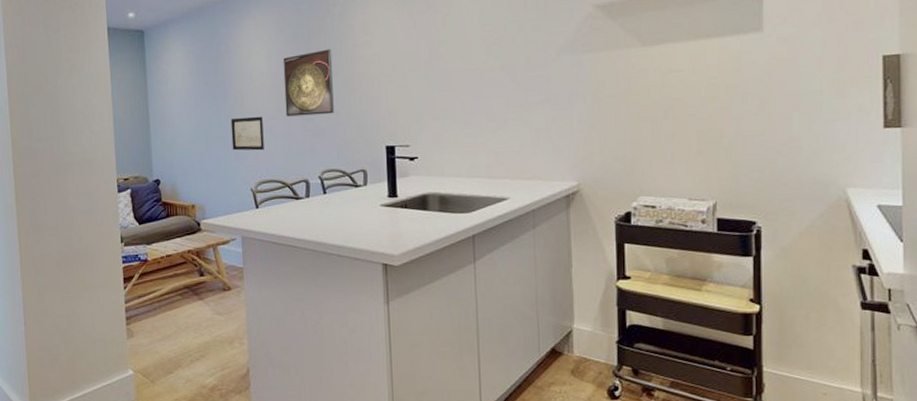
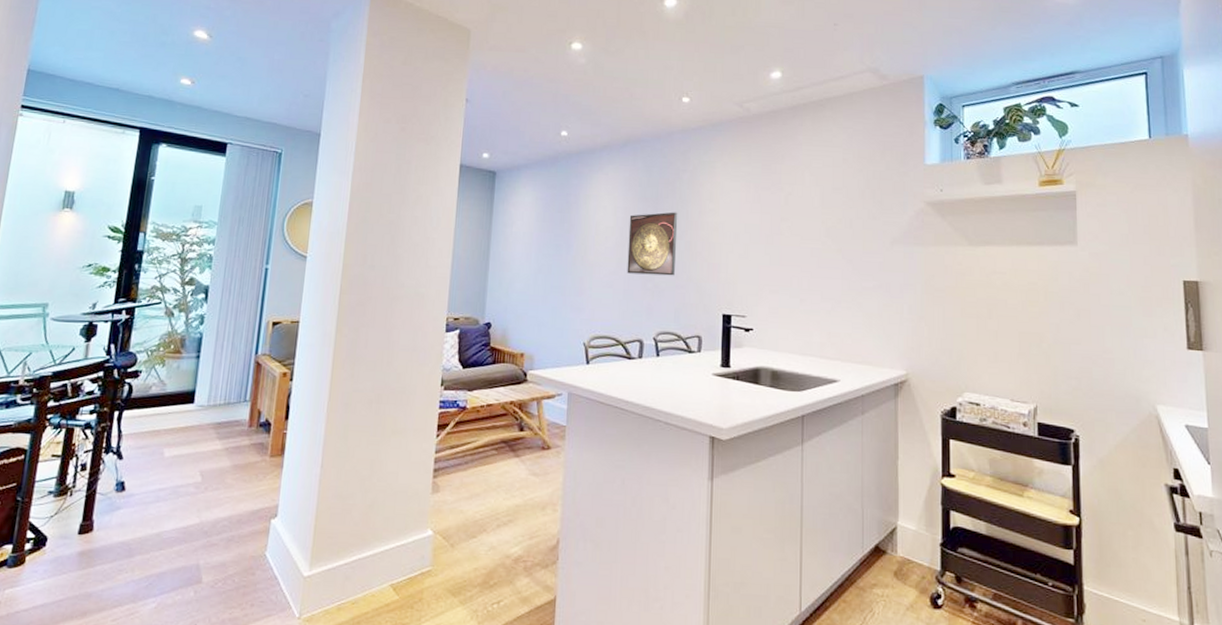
wall art: present [230,116,264,151] -> none [569,269,603,305]

